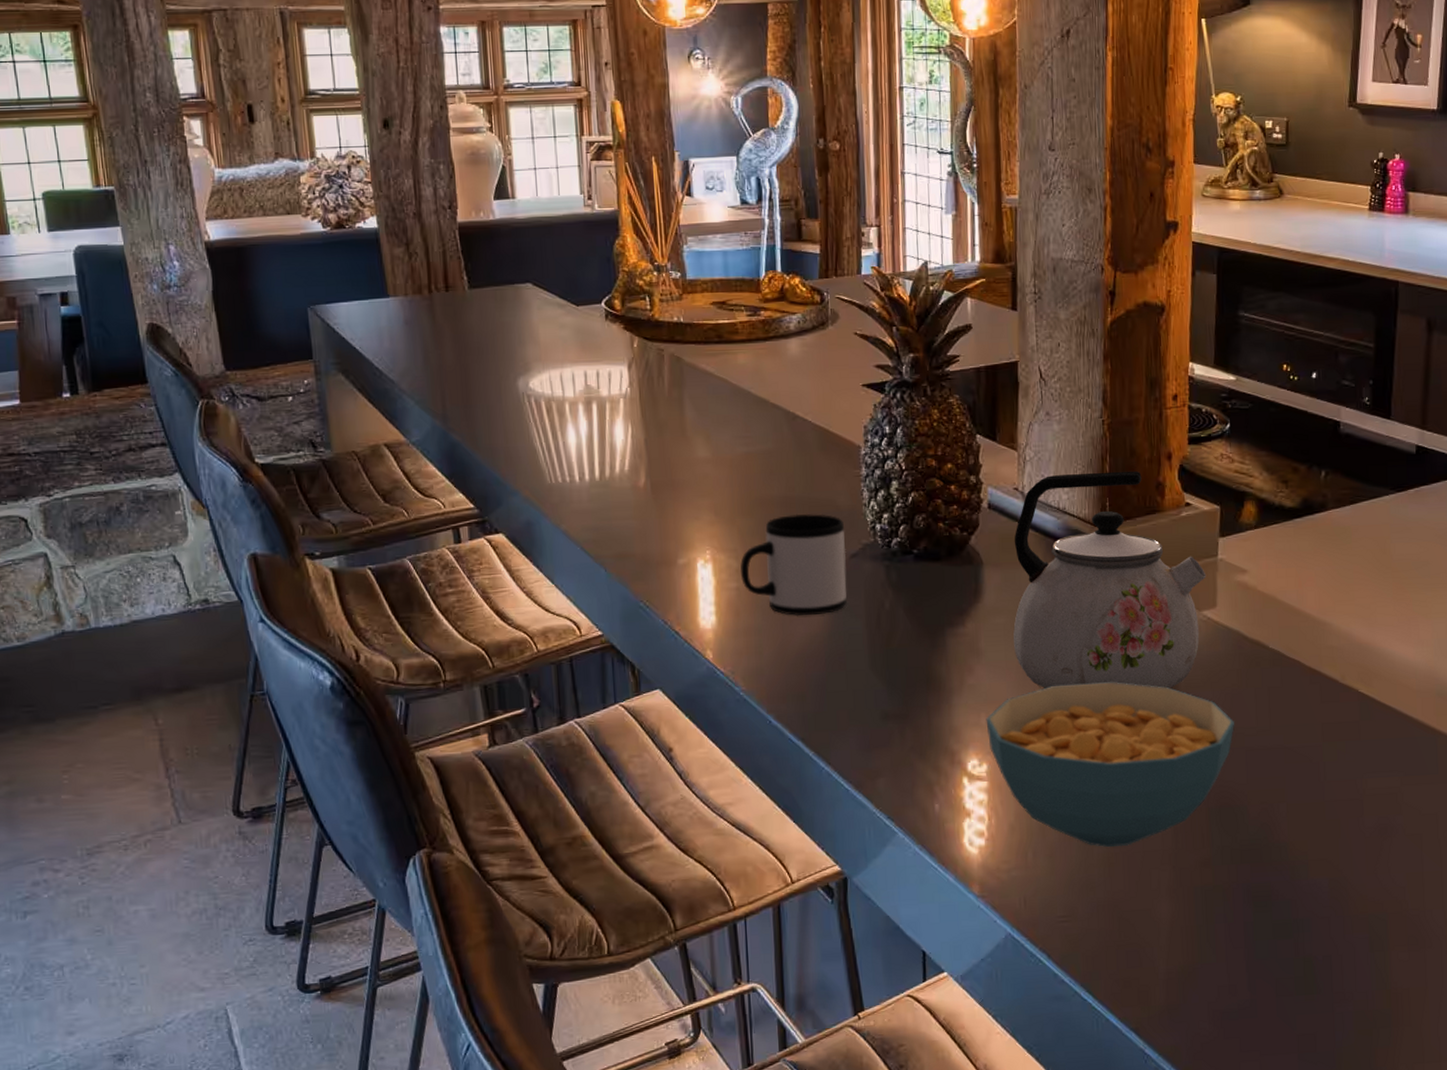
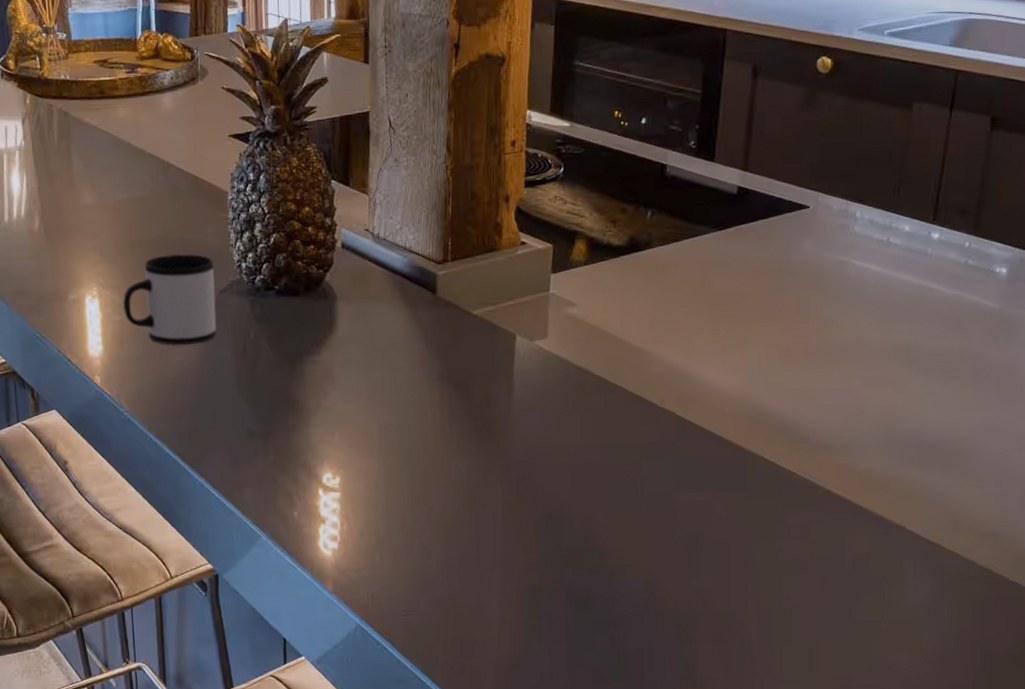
cereal bowl: present [986,682,1235,847] -> none [339,405,561,551]
kettle: present [1013,470,1207,689] -> none [363,212,539,411]

